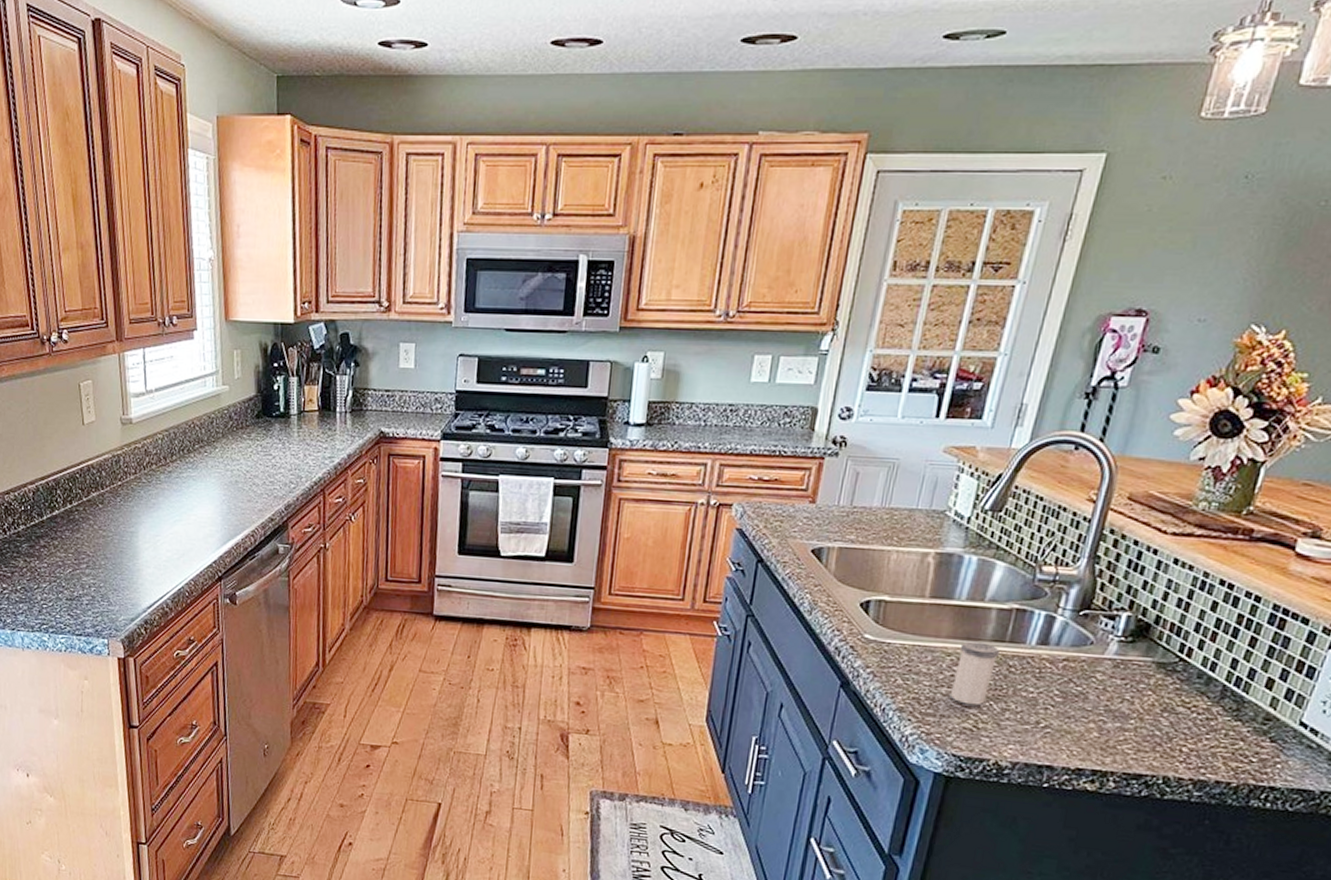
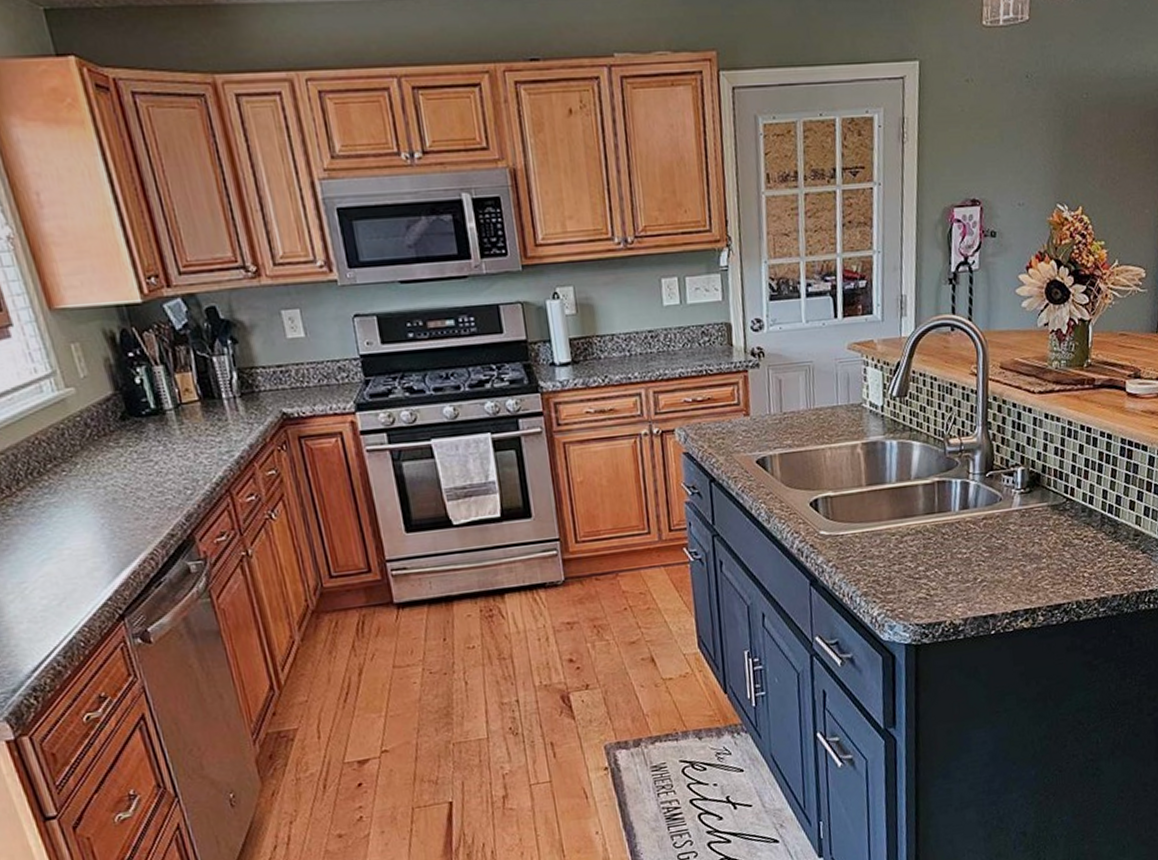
salt shaker: present [950,641,999,706] -> none [900,517,933,577]

